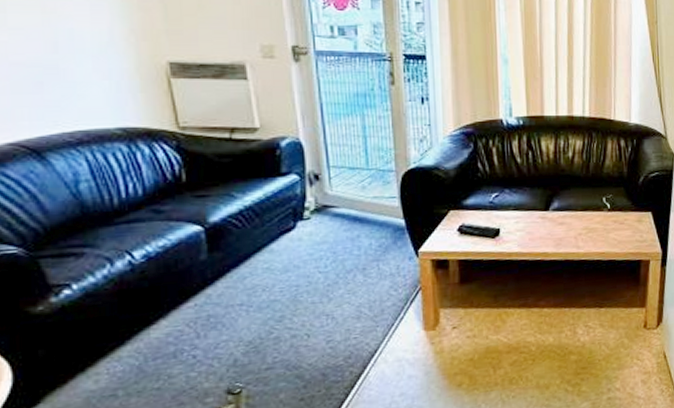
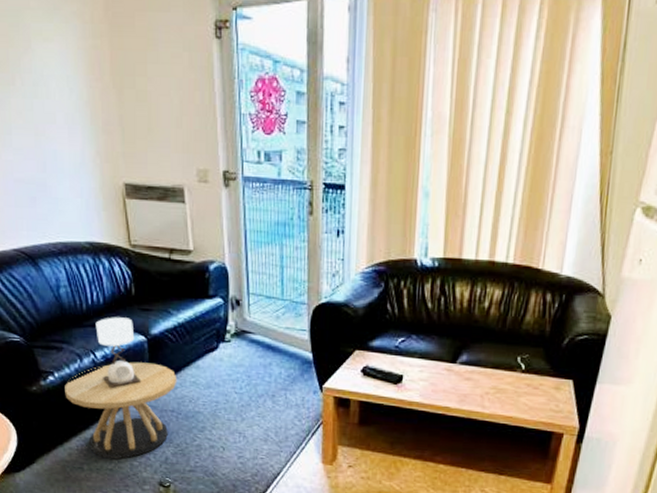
side table: none [87,207,246,376] -> present [65,317,177,459]

